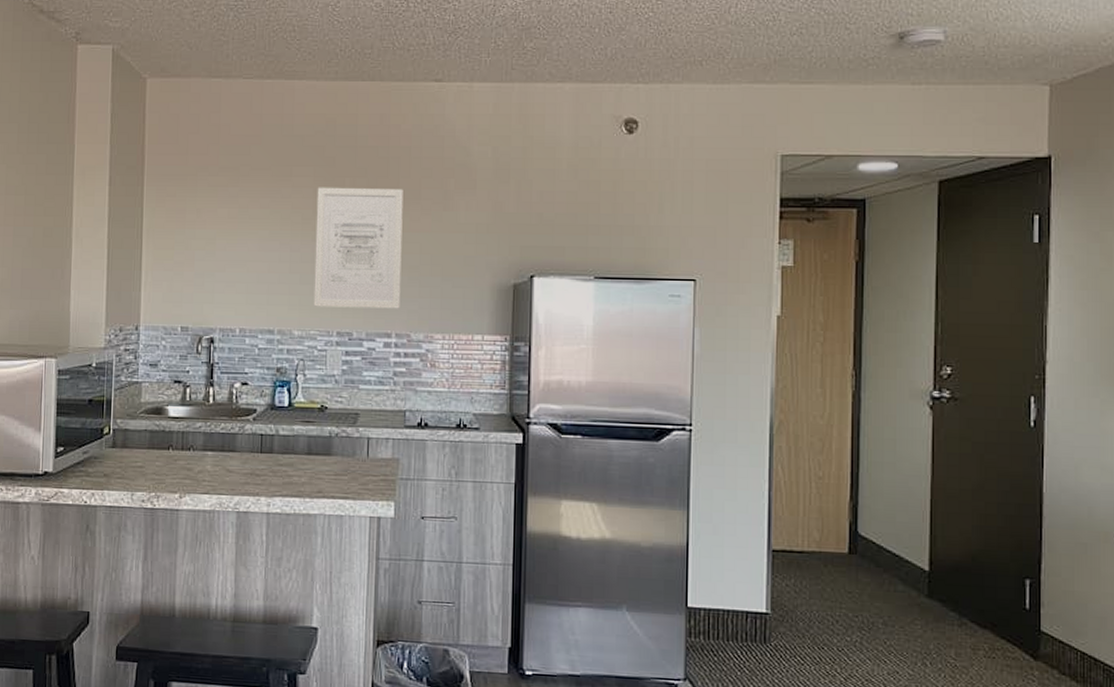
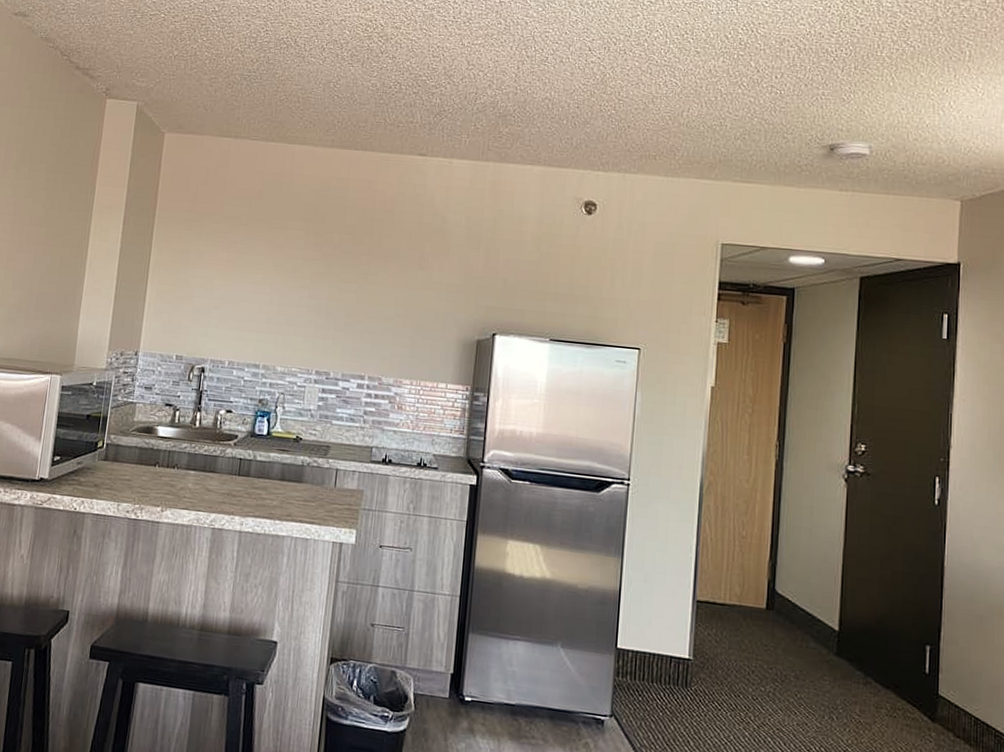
wall art: present [313,187,403,309] -> none [297,240,385,354]

